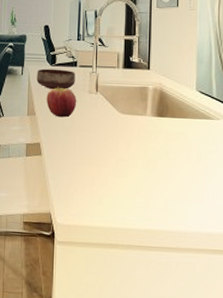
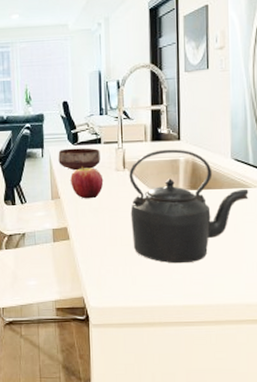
kettle: none [100,77,212,188] -> present [129,149,249,264]

